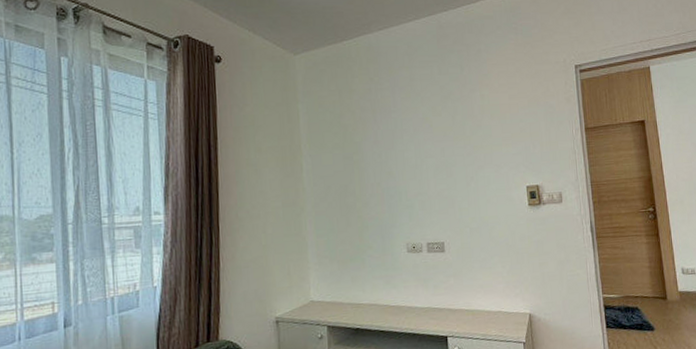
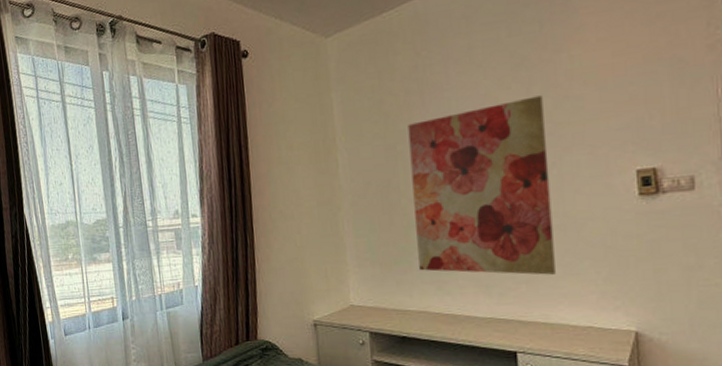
wall art: none [362,123,475,269] -> present [408,95,556,275]

